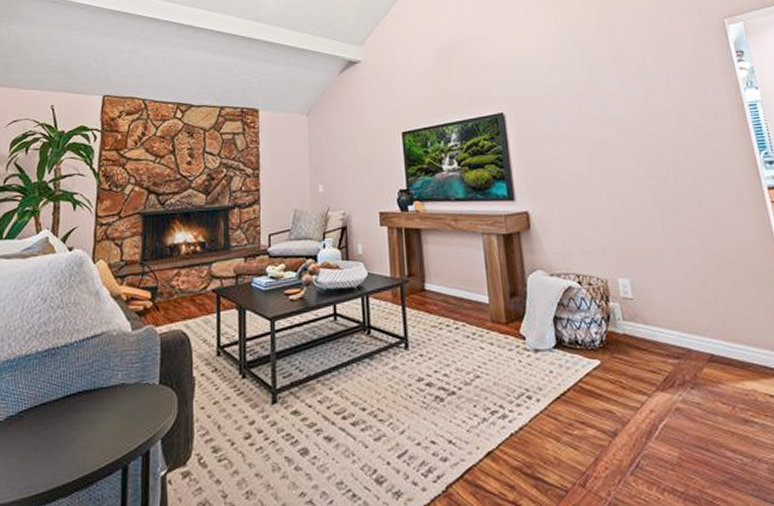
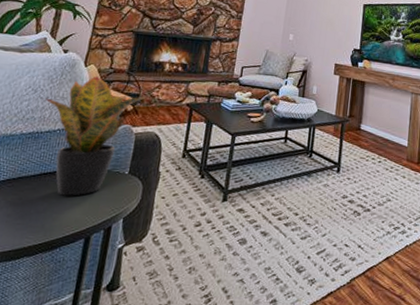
potted plant: none [56,272,167,420] -> present [45,76,148,196]

